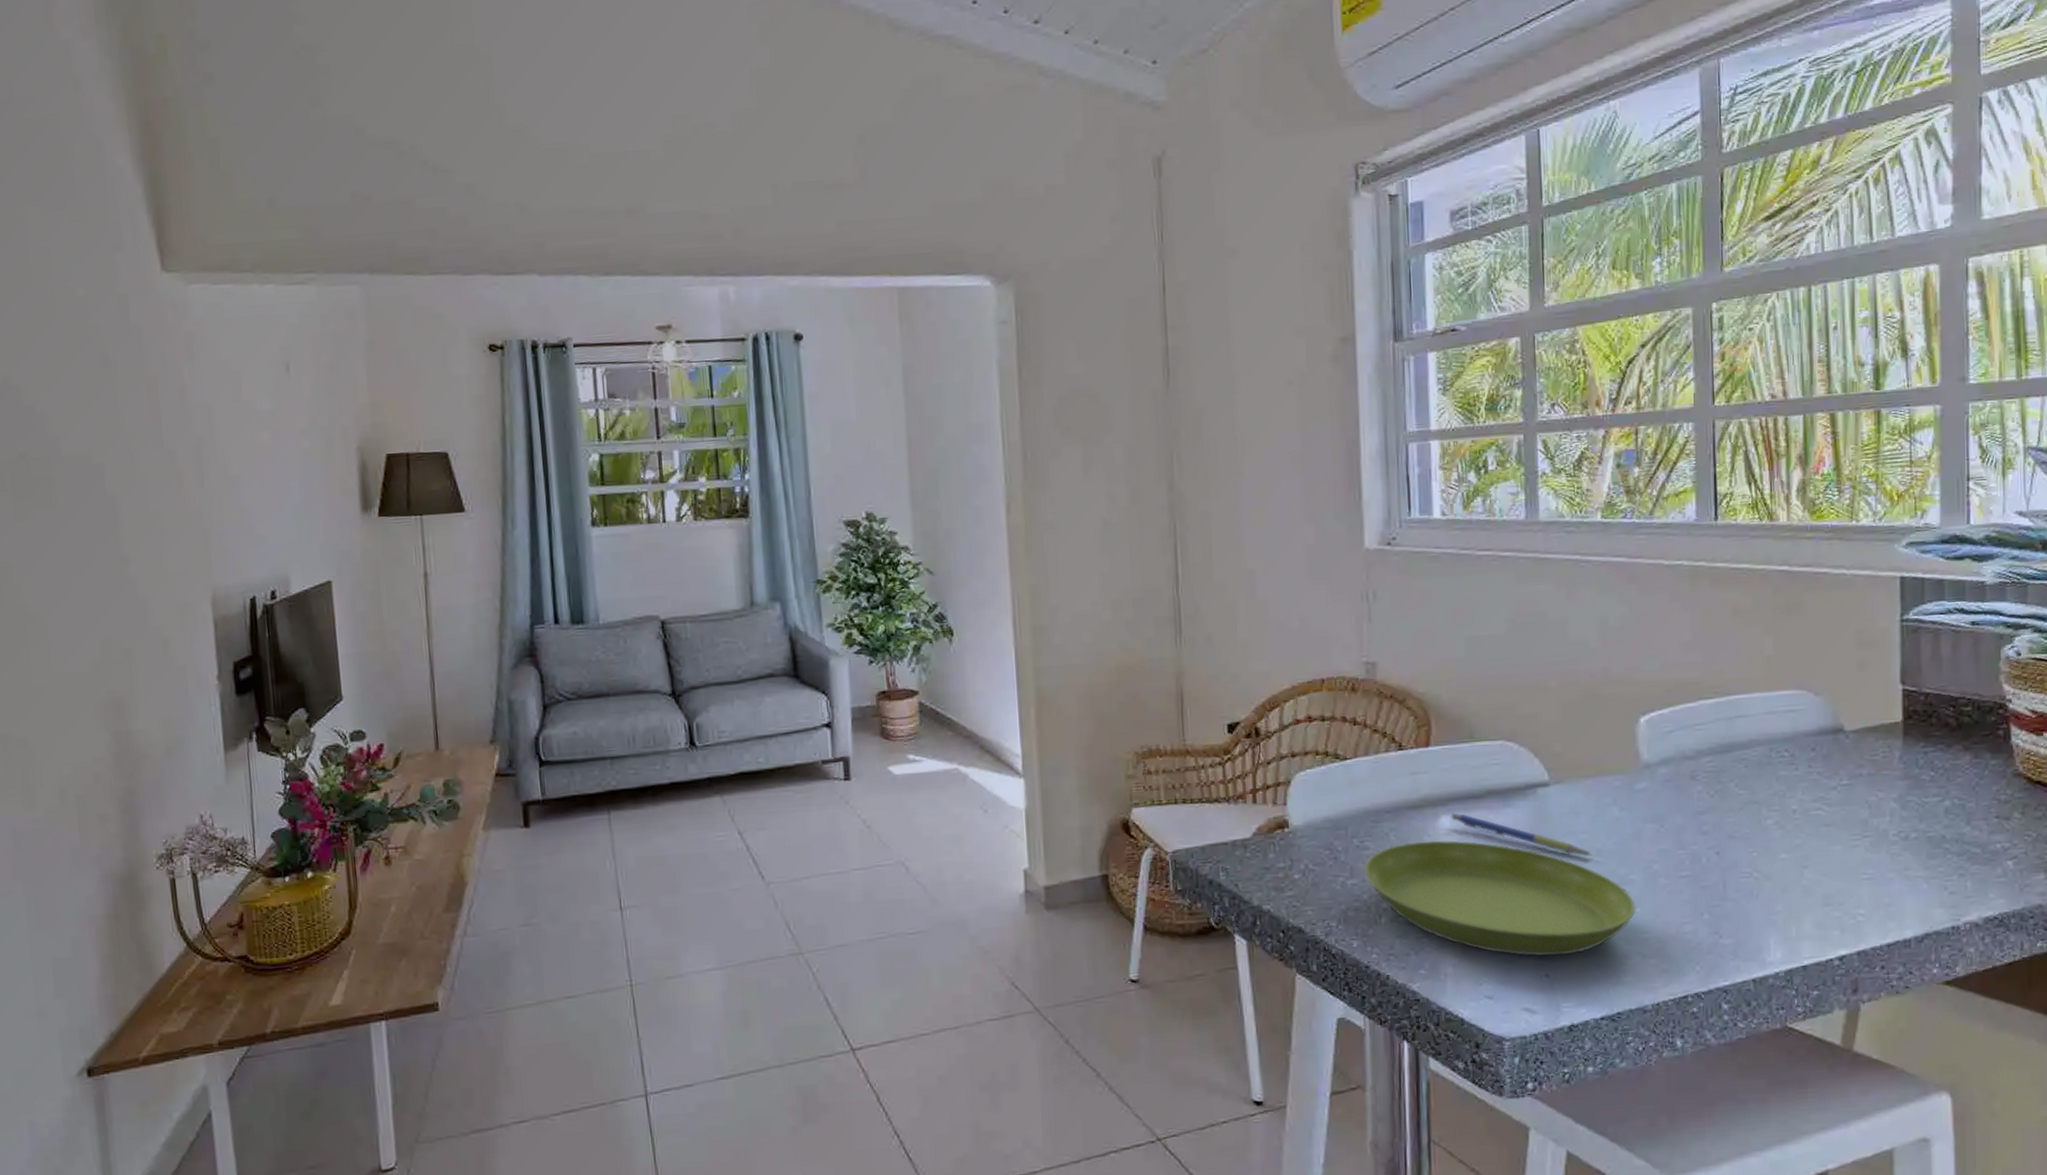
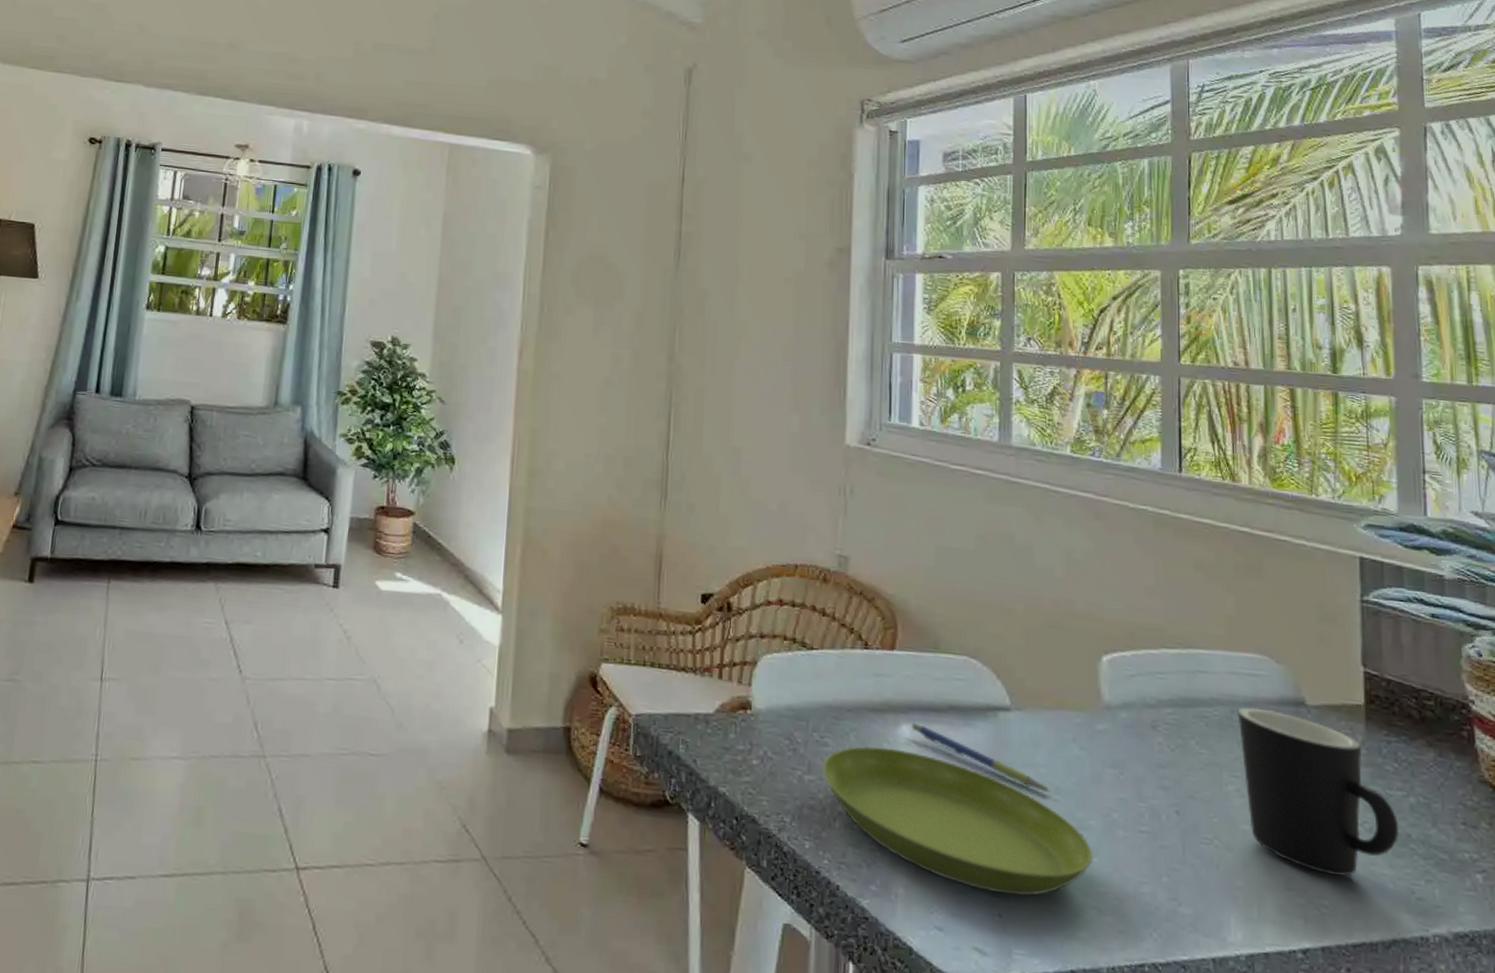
mug: none [1776,742,1934,886] -> present [1237,707,1400,877]

